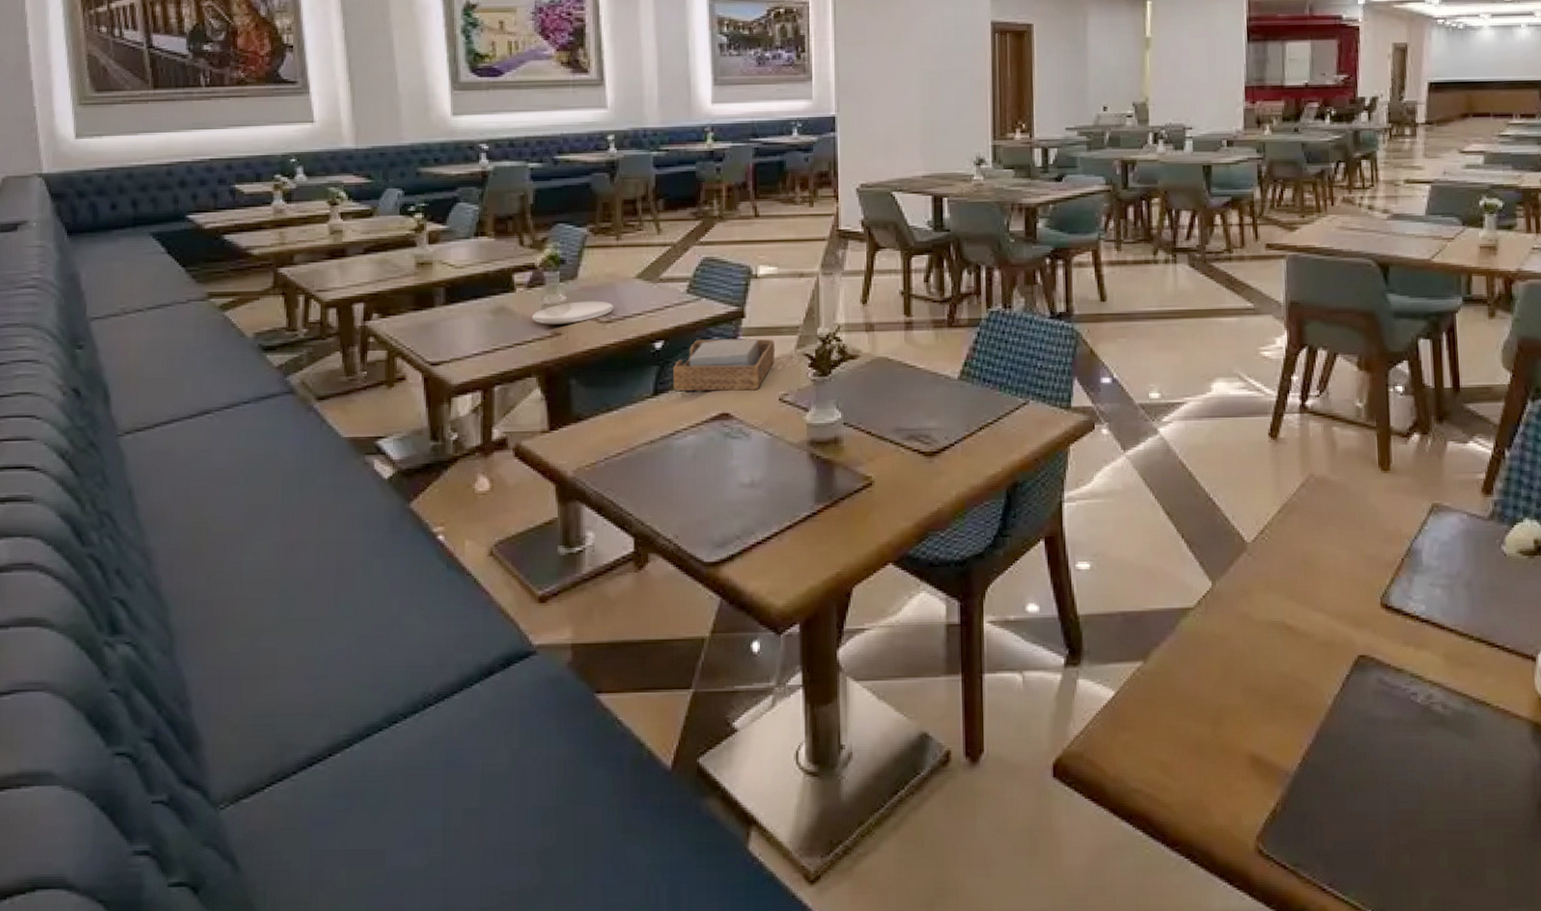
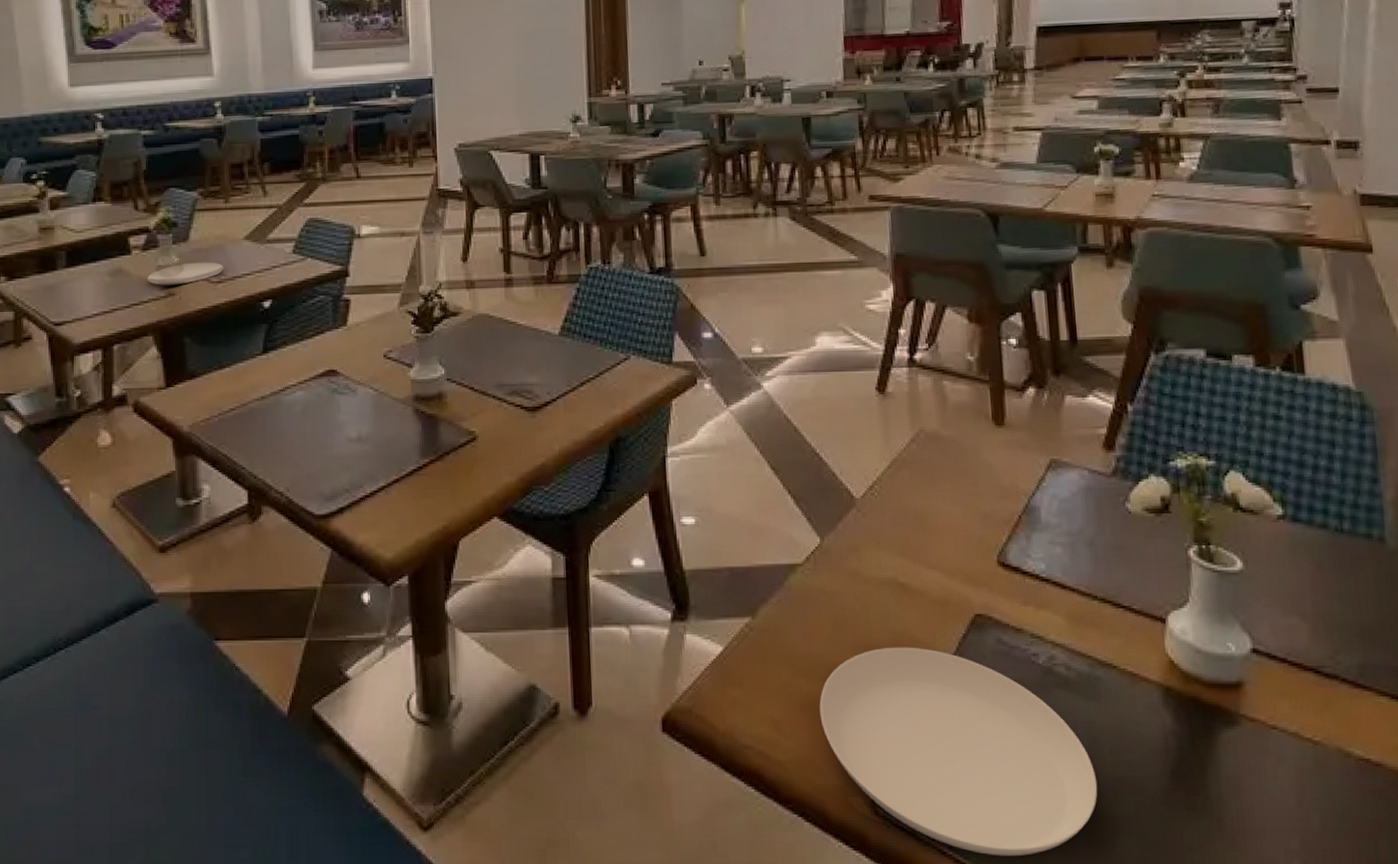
napkin holder: present [672,338,776,392] -> none [280,296,380,349]
saucer: none [1207,688,1470,892] -> present [819,647,1098,857]

